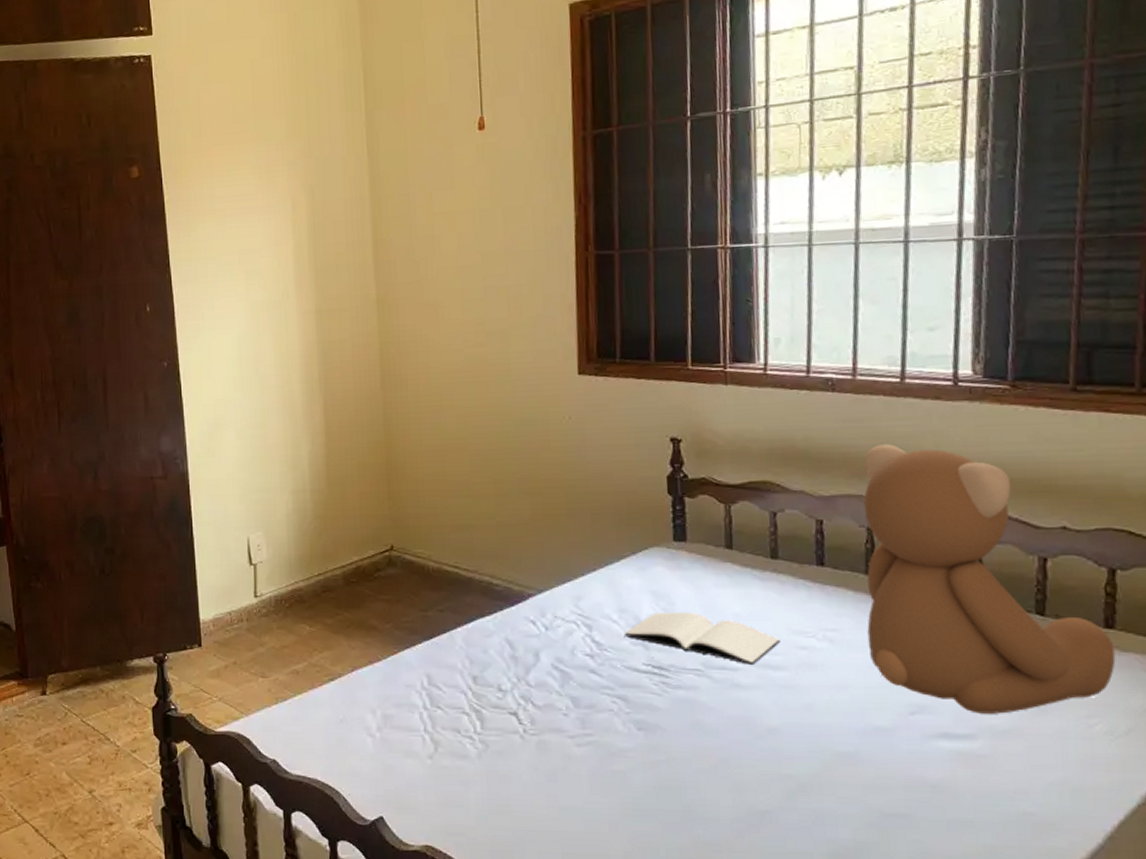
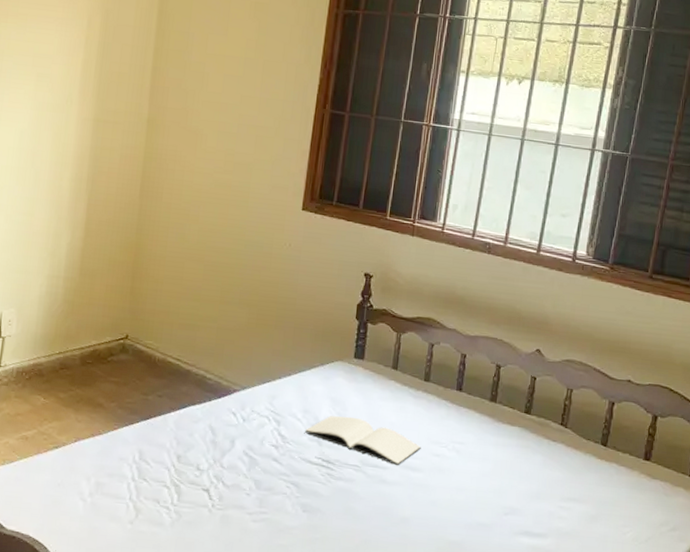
teddy bear: present [863,444,1116,714] -> none [483,300,648,520]

